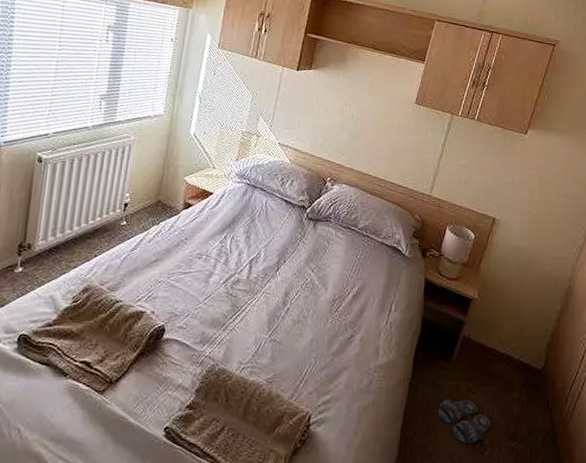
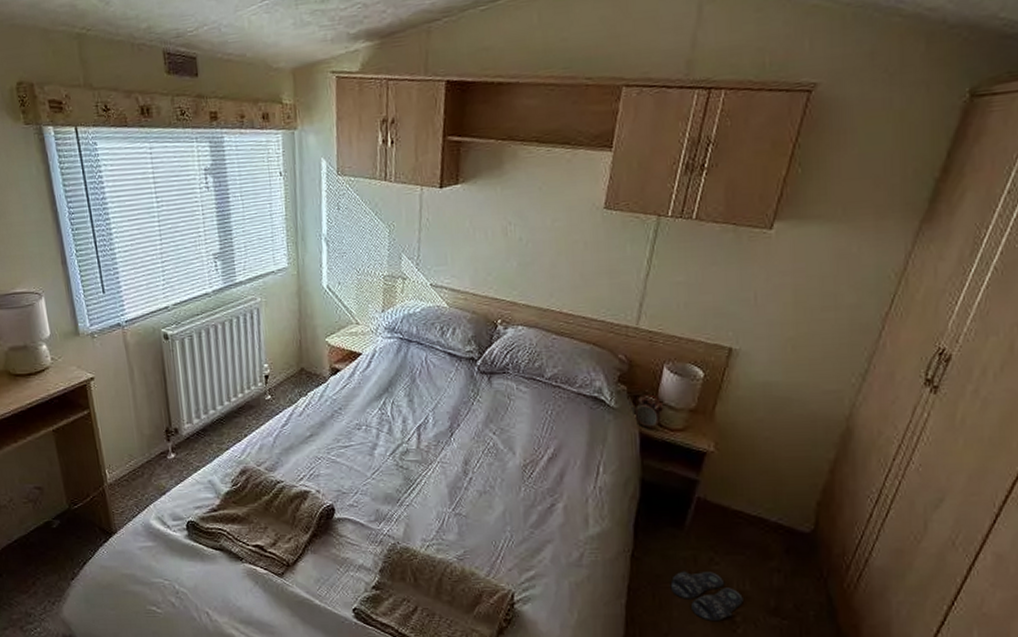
alarm clock: none [422,248,444,278] -> present [634,394,664,430]

